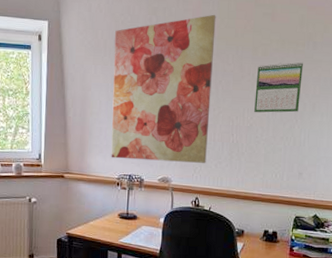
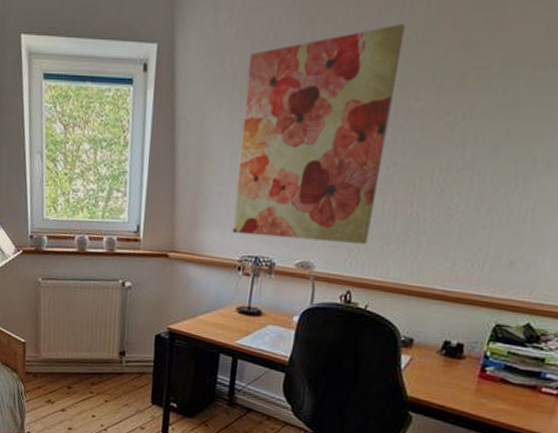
calendar: present [254,62,303,113] -> none [449,93,541,173]

